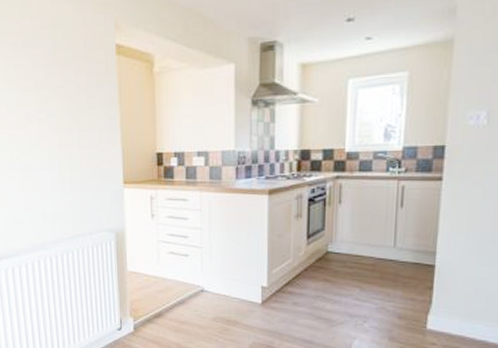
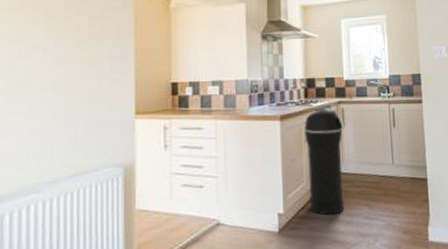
trash can: none [294,183,342,293] -> present [304,108,345,215]

